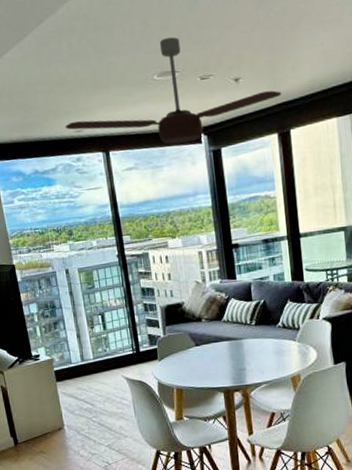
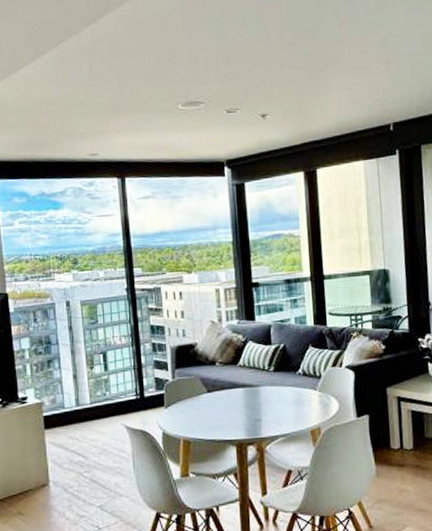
ceiling fan: present [65,37,282,144] -> none [78,69,309,175]

